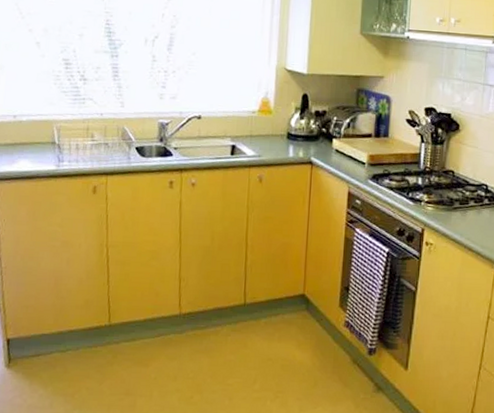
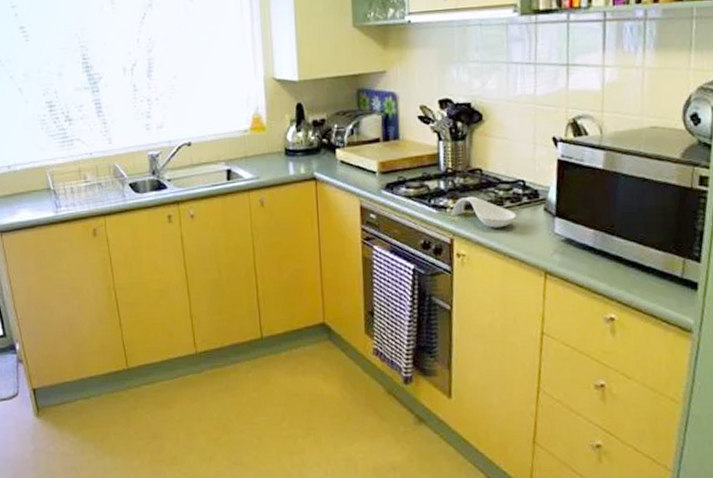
spoon rest: none [426,193,478,223] -> present [452,196,516,228]

